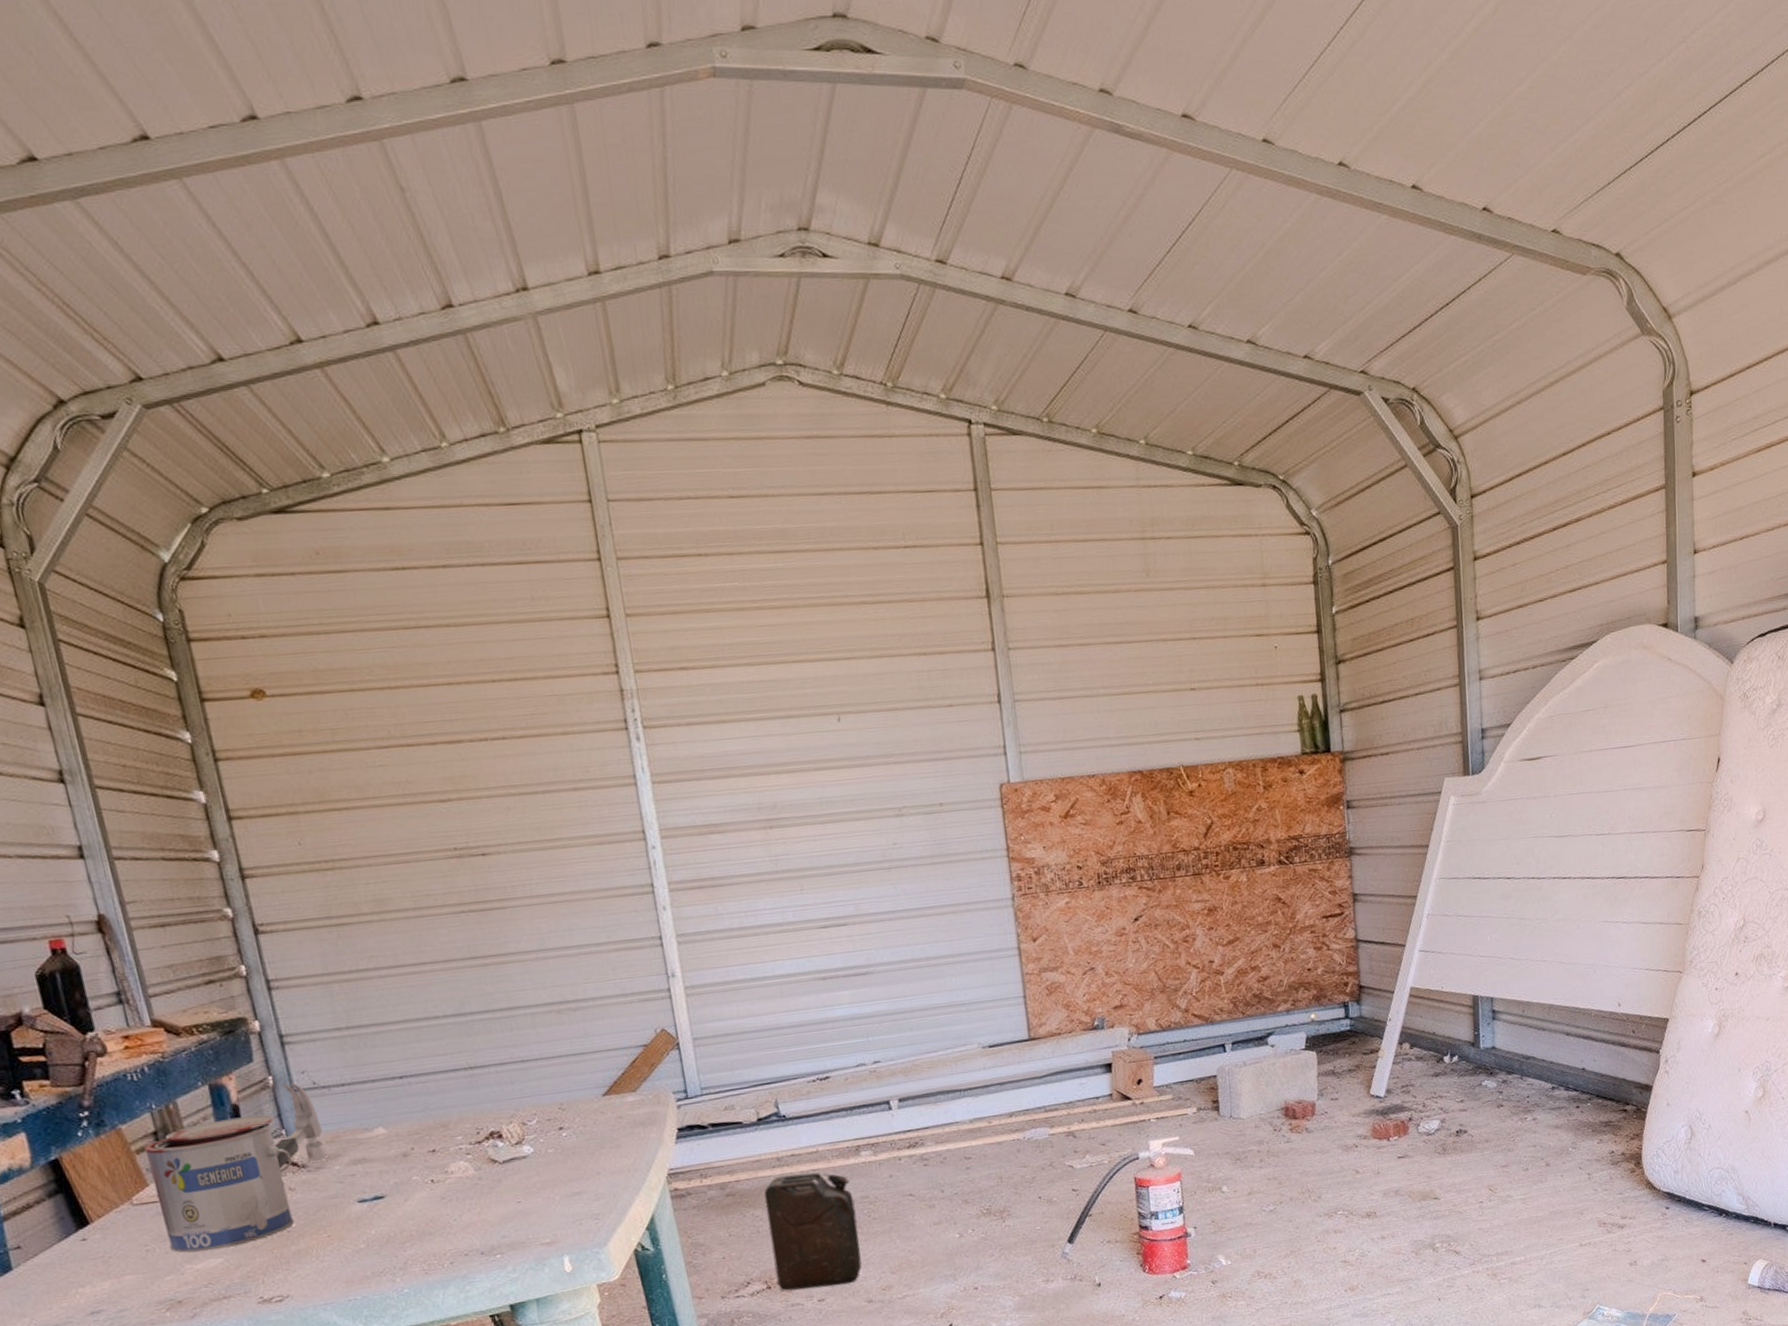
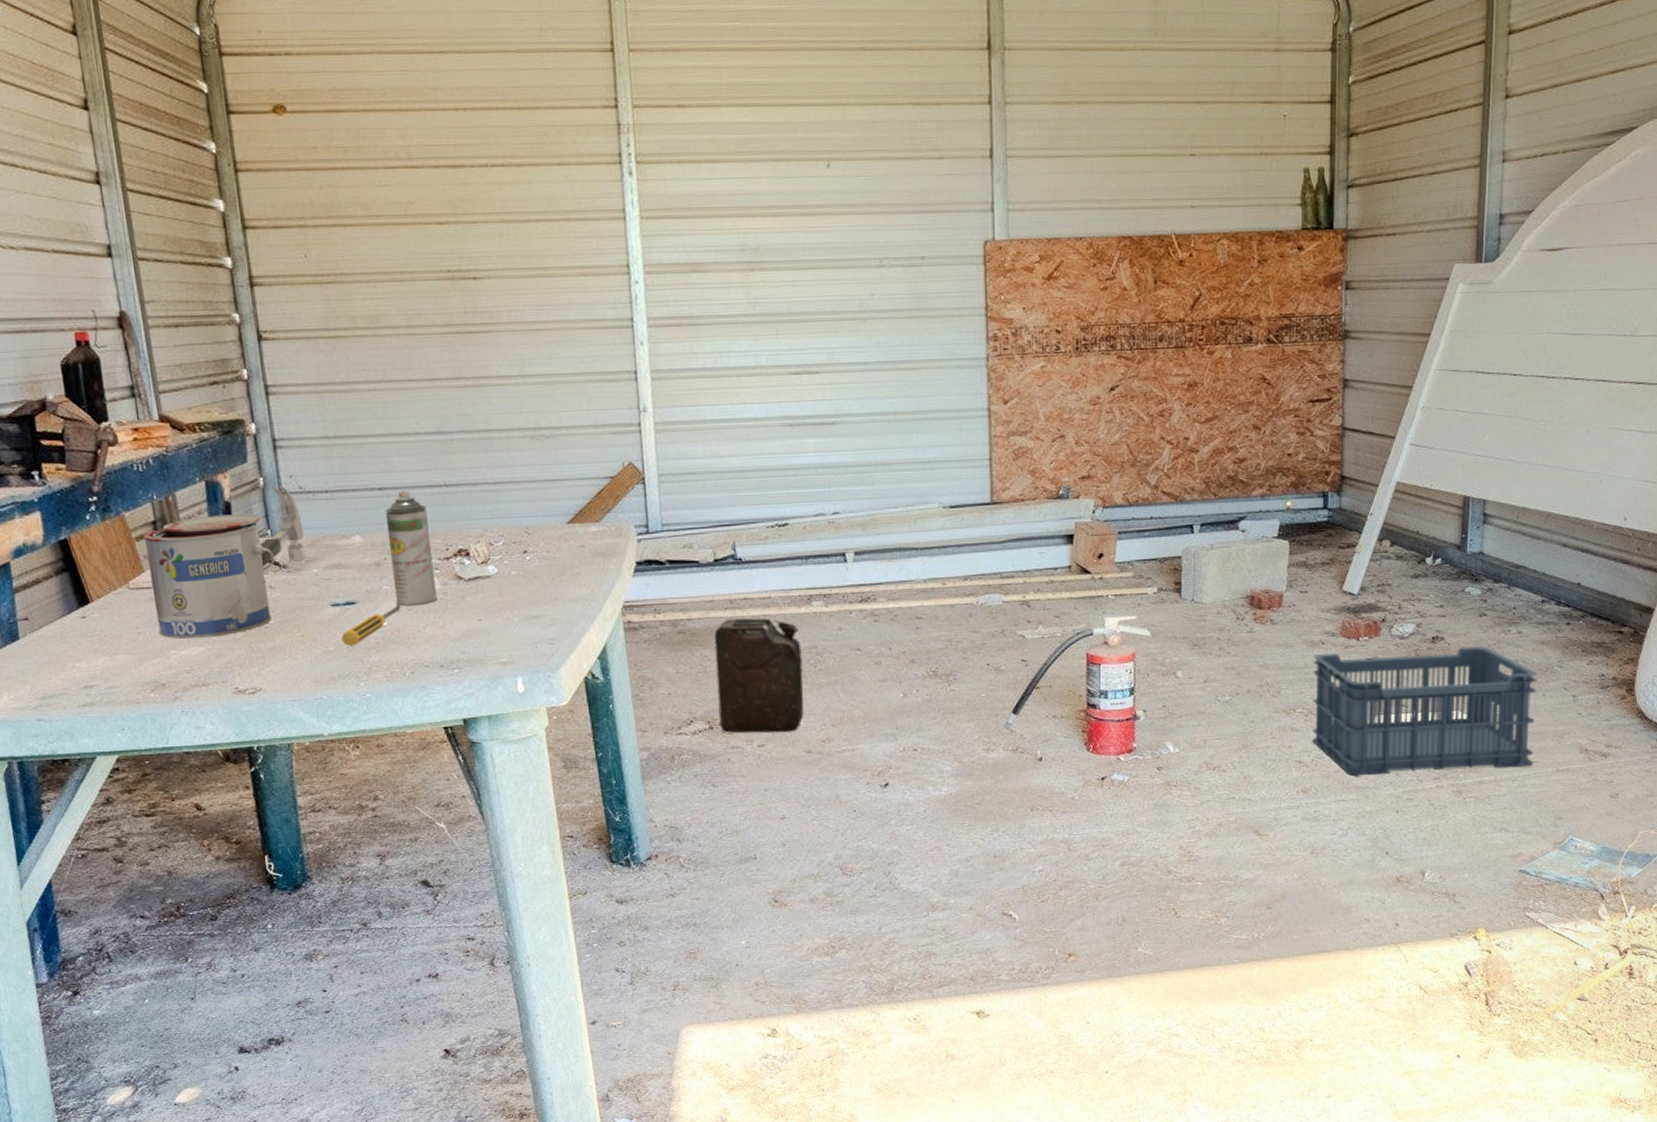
screwdriver: none [372,1195,434,1243] -> present [341,605,401,647]
aerosol can: none [408,1076,473,1196] -> present [385,490,438,607]
plastic crate: none [1348,1135,1558,1270] -> present [1312,645,1538,776]

